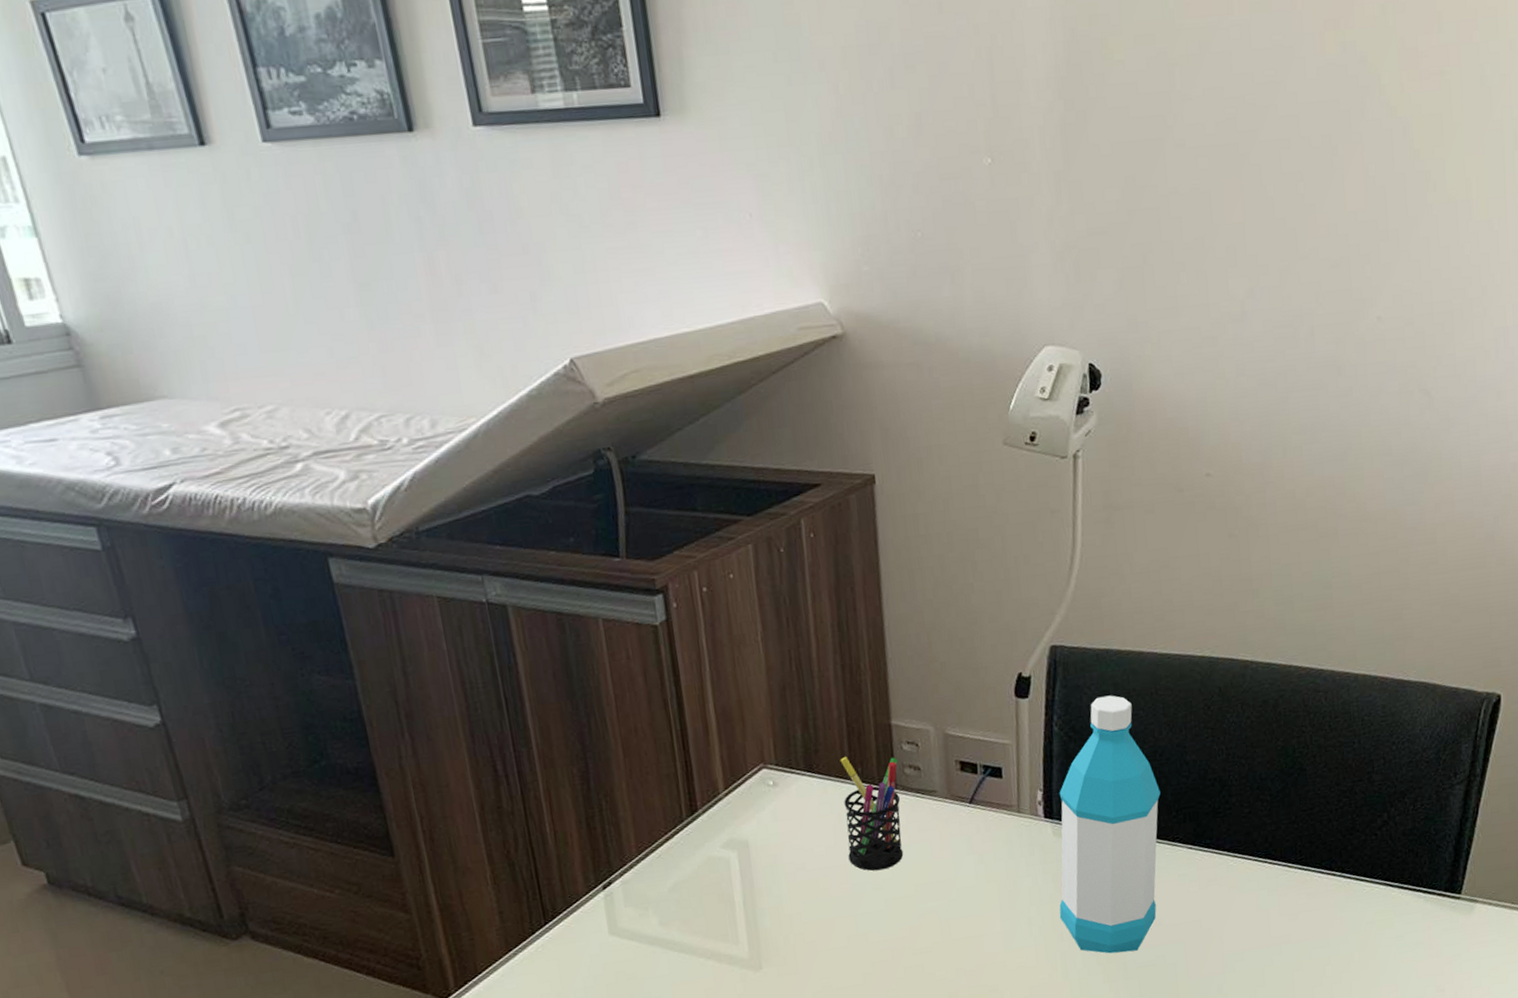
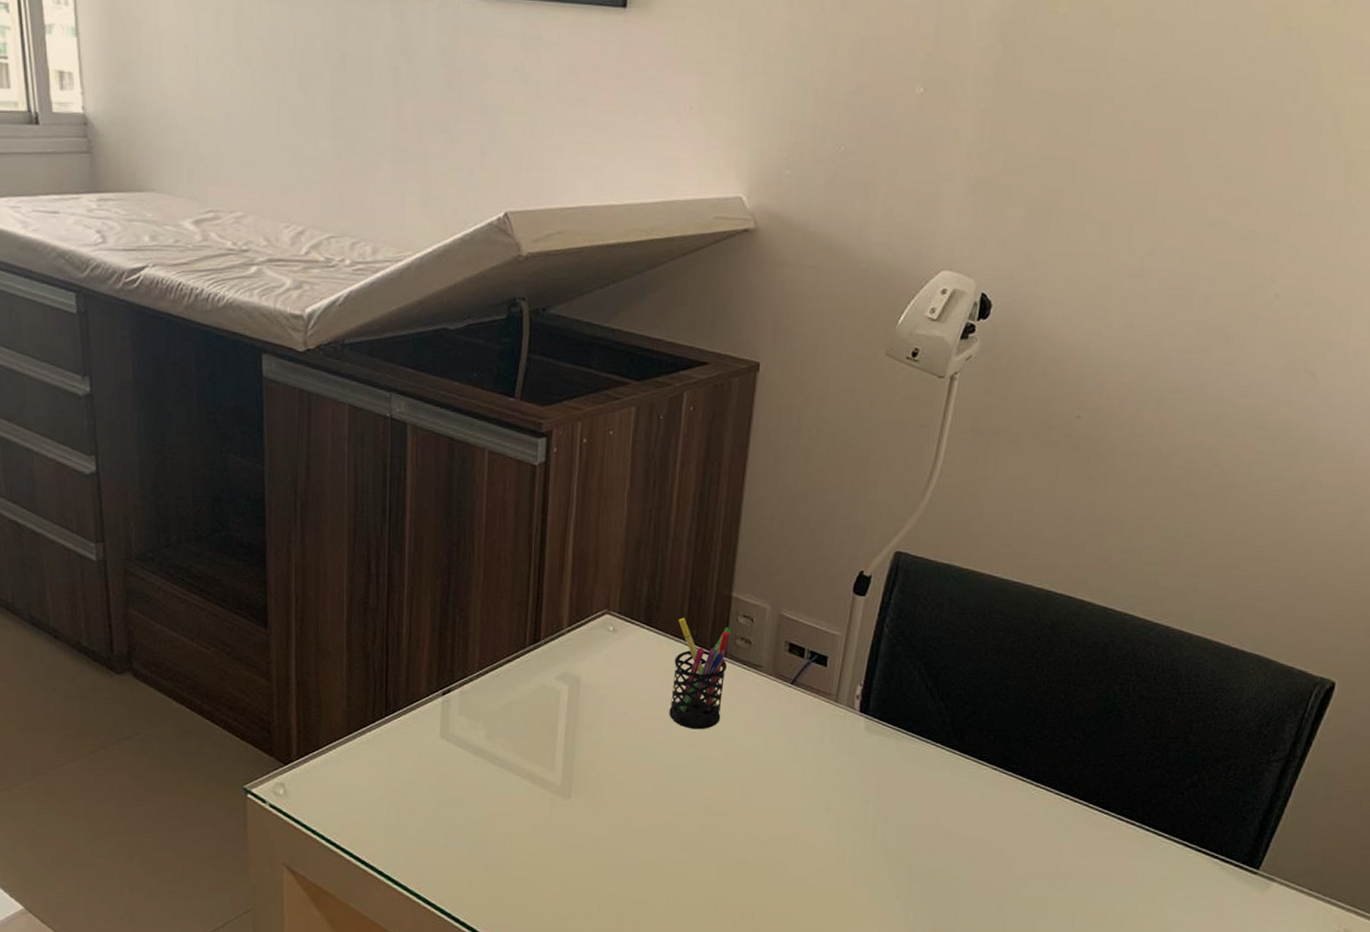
water bottle: present [1059,695,1160,954] -> none [856,608,976,856]

